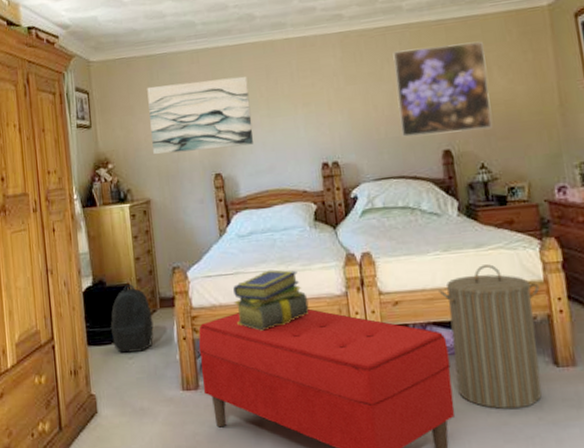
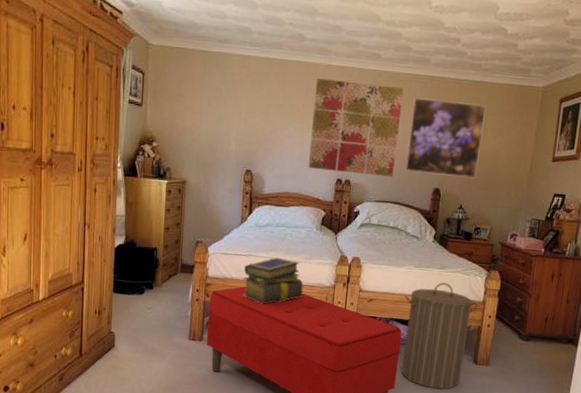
backpack: present [110,284,154,353] -> none [135,248,173,305]
wall art: present [147,76,253,155] -> none [195,80,289,151]
wall art: none [275,44,389,158] -> present [308,78,404,177]

